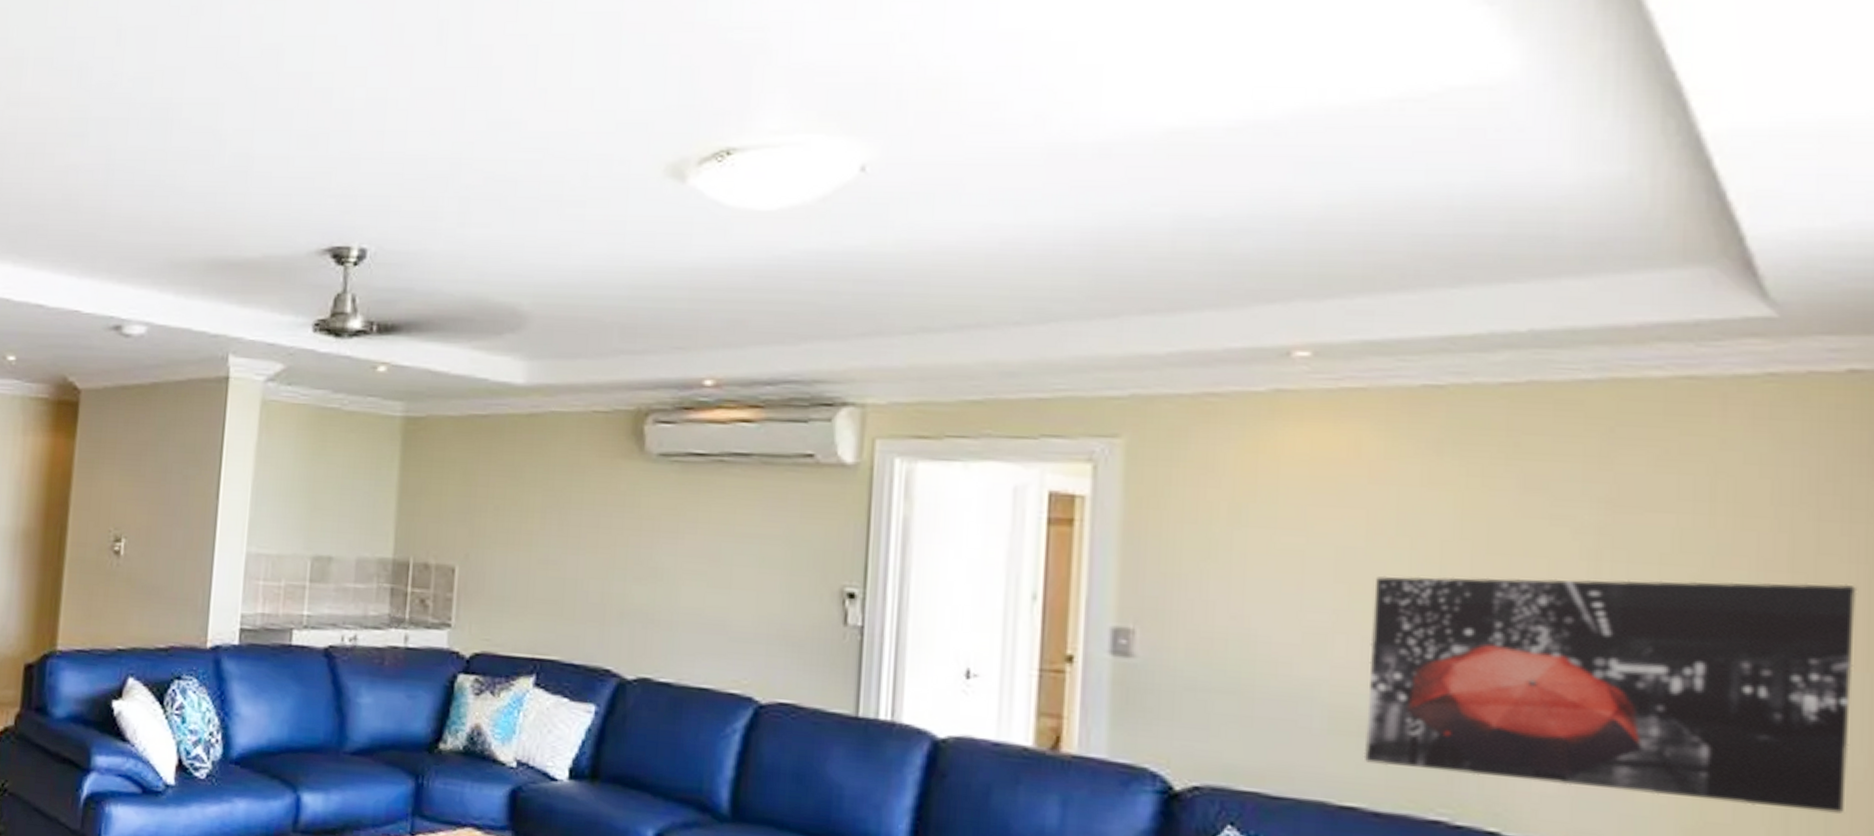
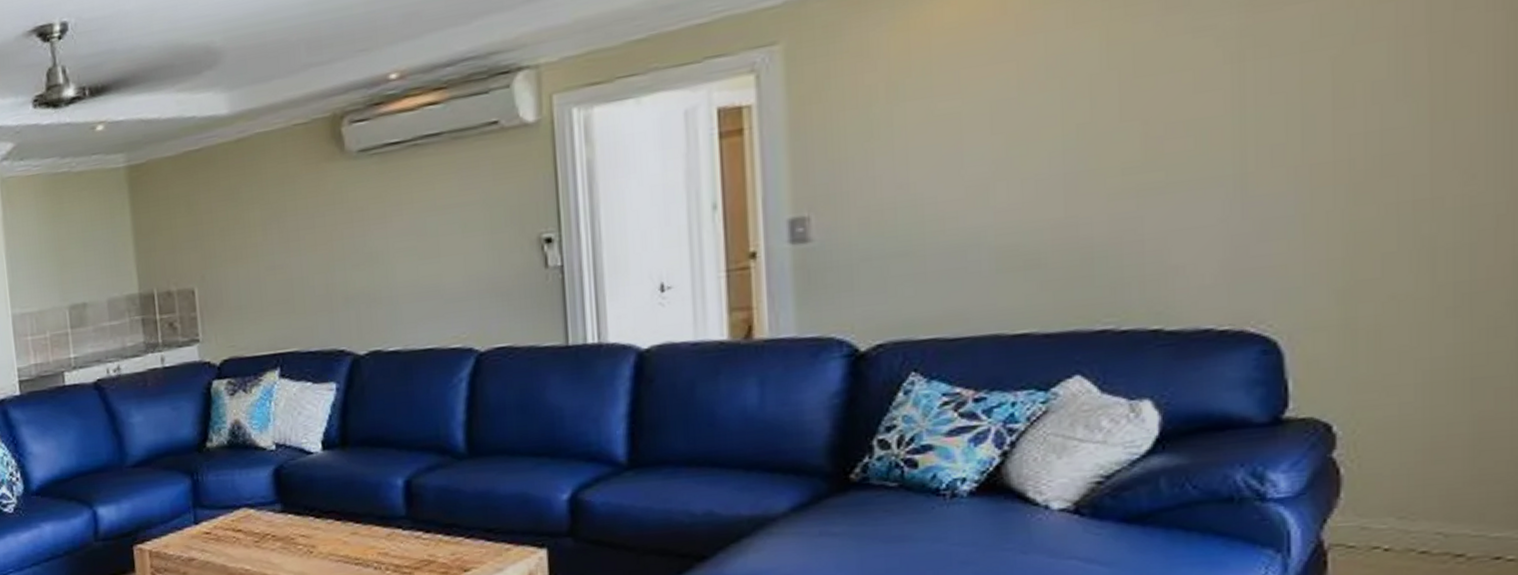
wall art: present [1363,575,1858,813] -> none [1029,32,1495,292]

